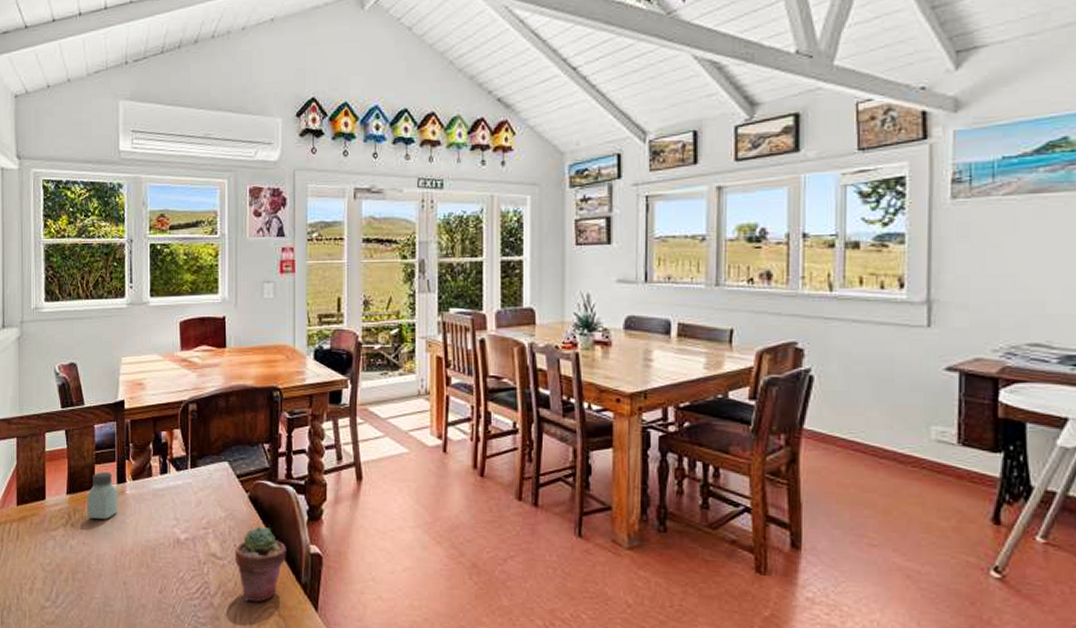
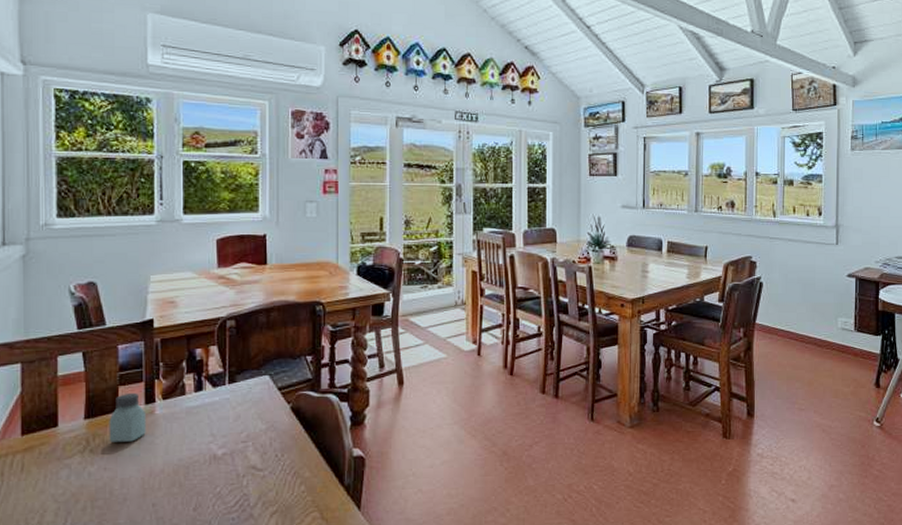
potted succulent: present [235,526,286,603] -> none [276,435,329,509]

